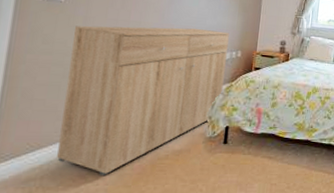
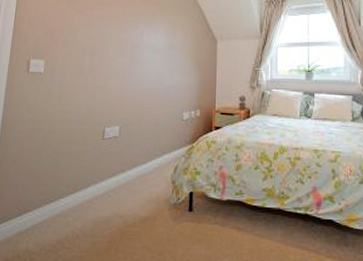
dresser: present [57,25,229,176] -> none [40,89,187,243]

